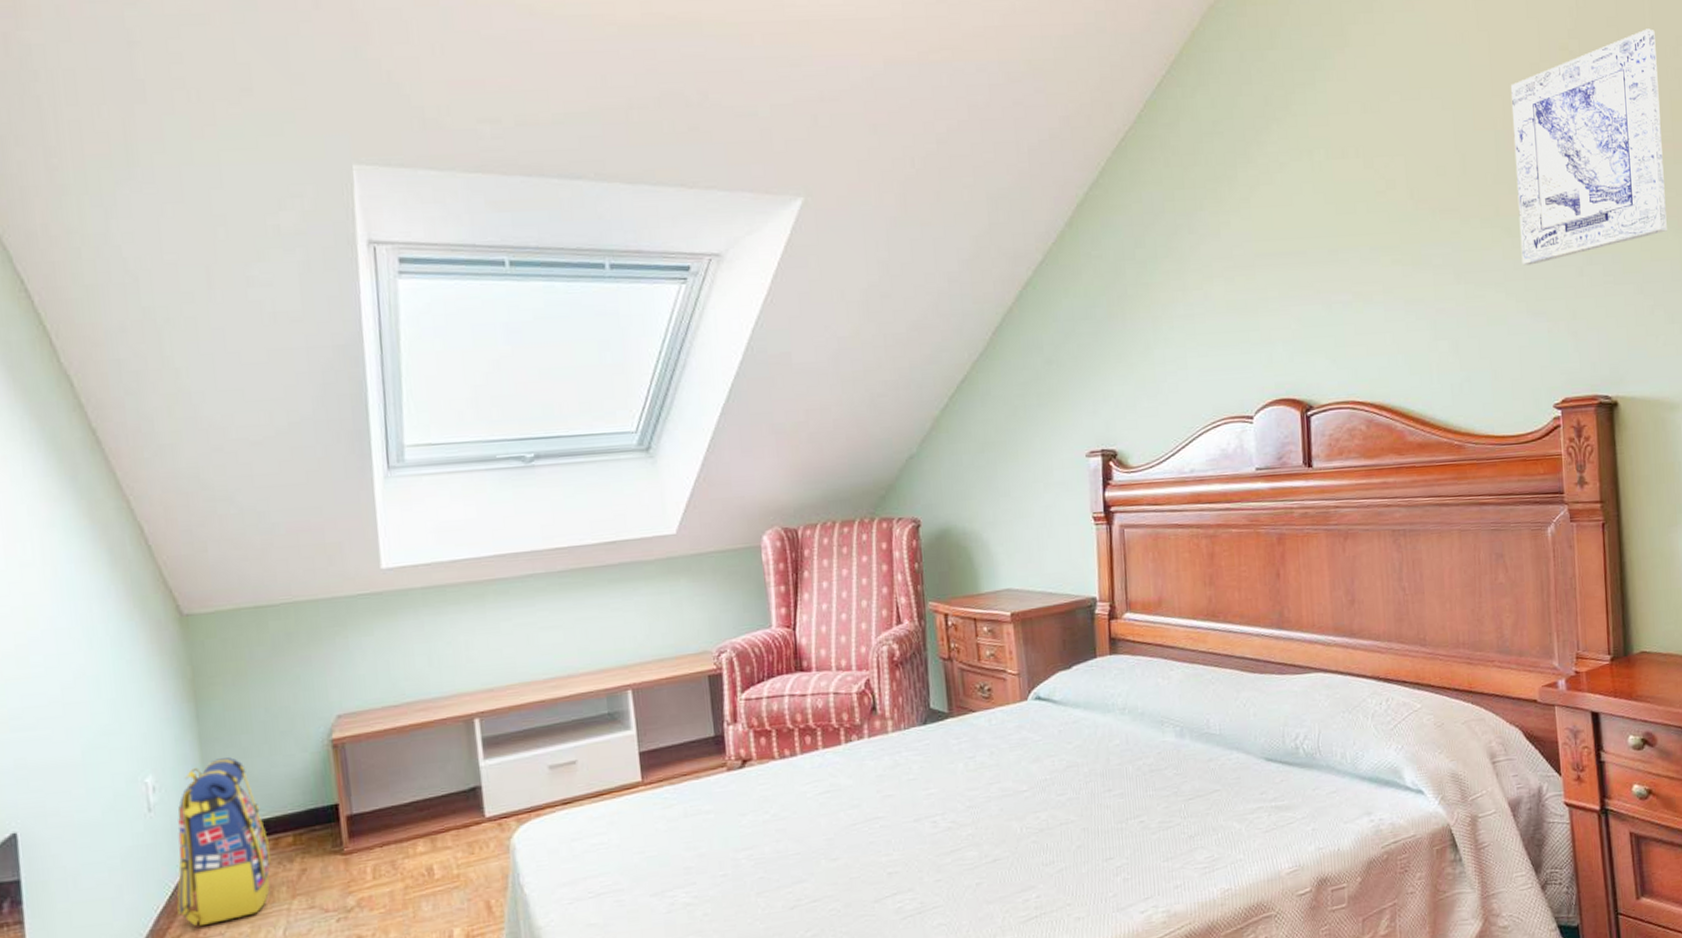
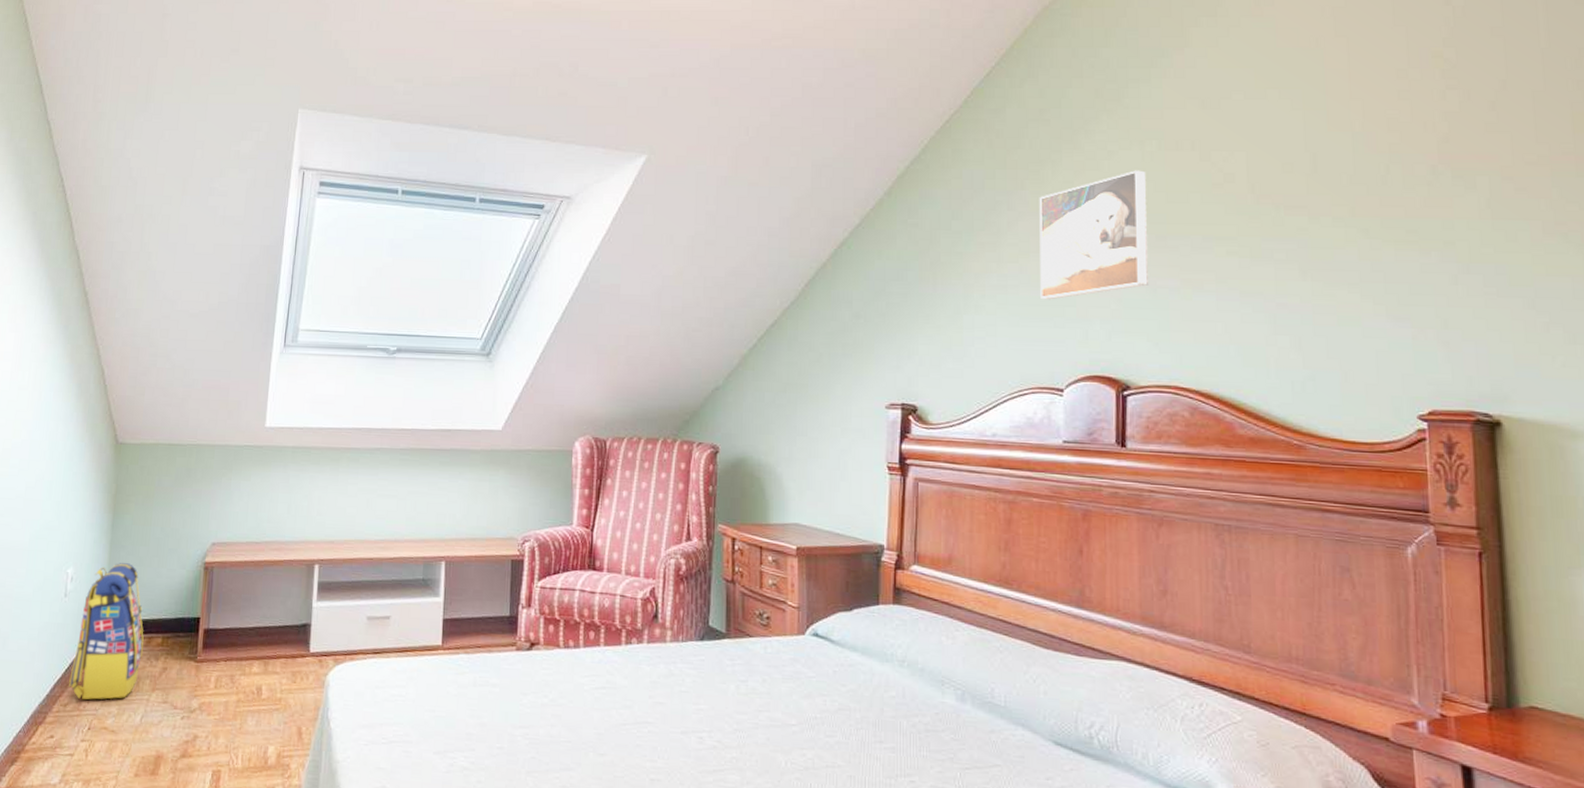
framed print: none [1218,182,1324,326] -> present [1039,170,1149,300]
wall art: present [1510,28,1667,266] -> none [1372,40,1567,269]

